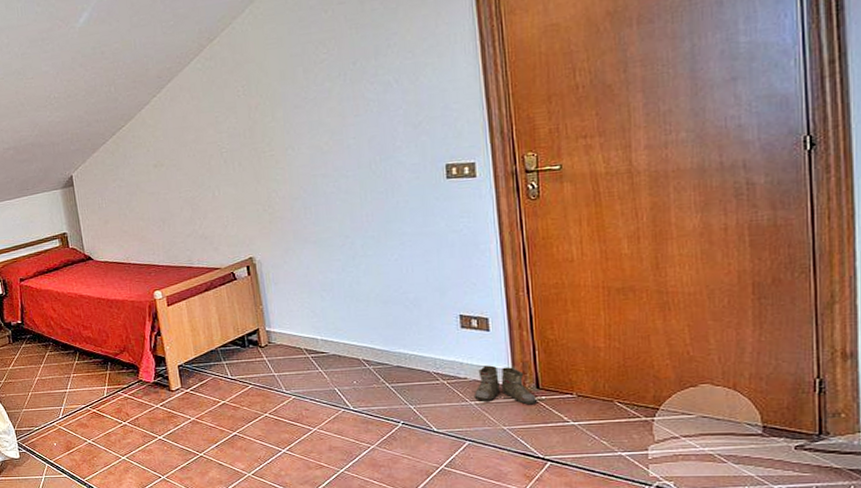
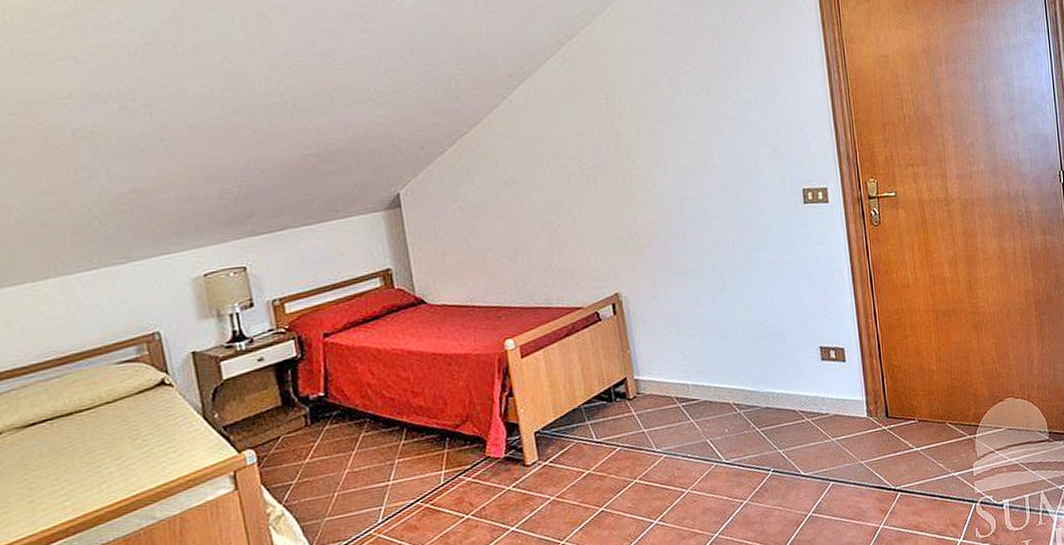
boots: present [473,365,537,405] -> none [834,397,887,437]

